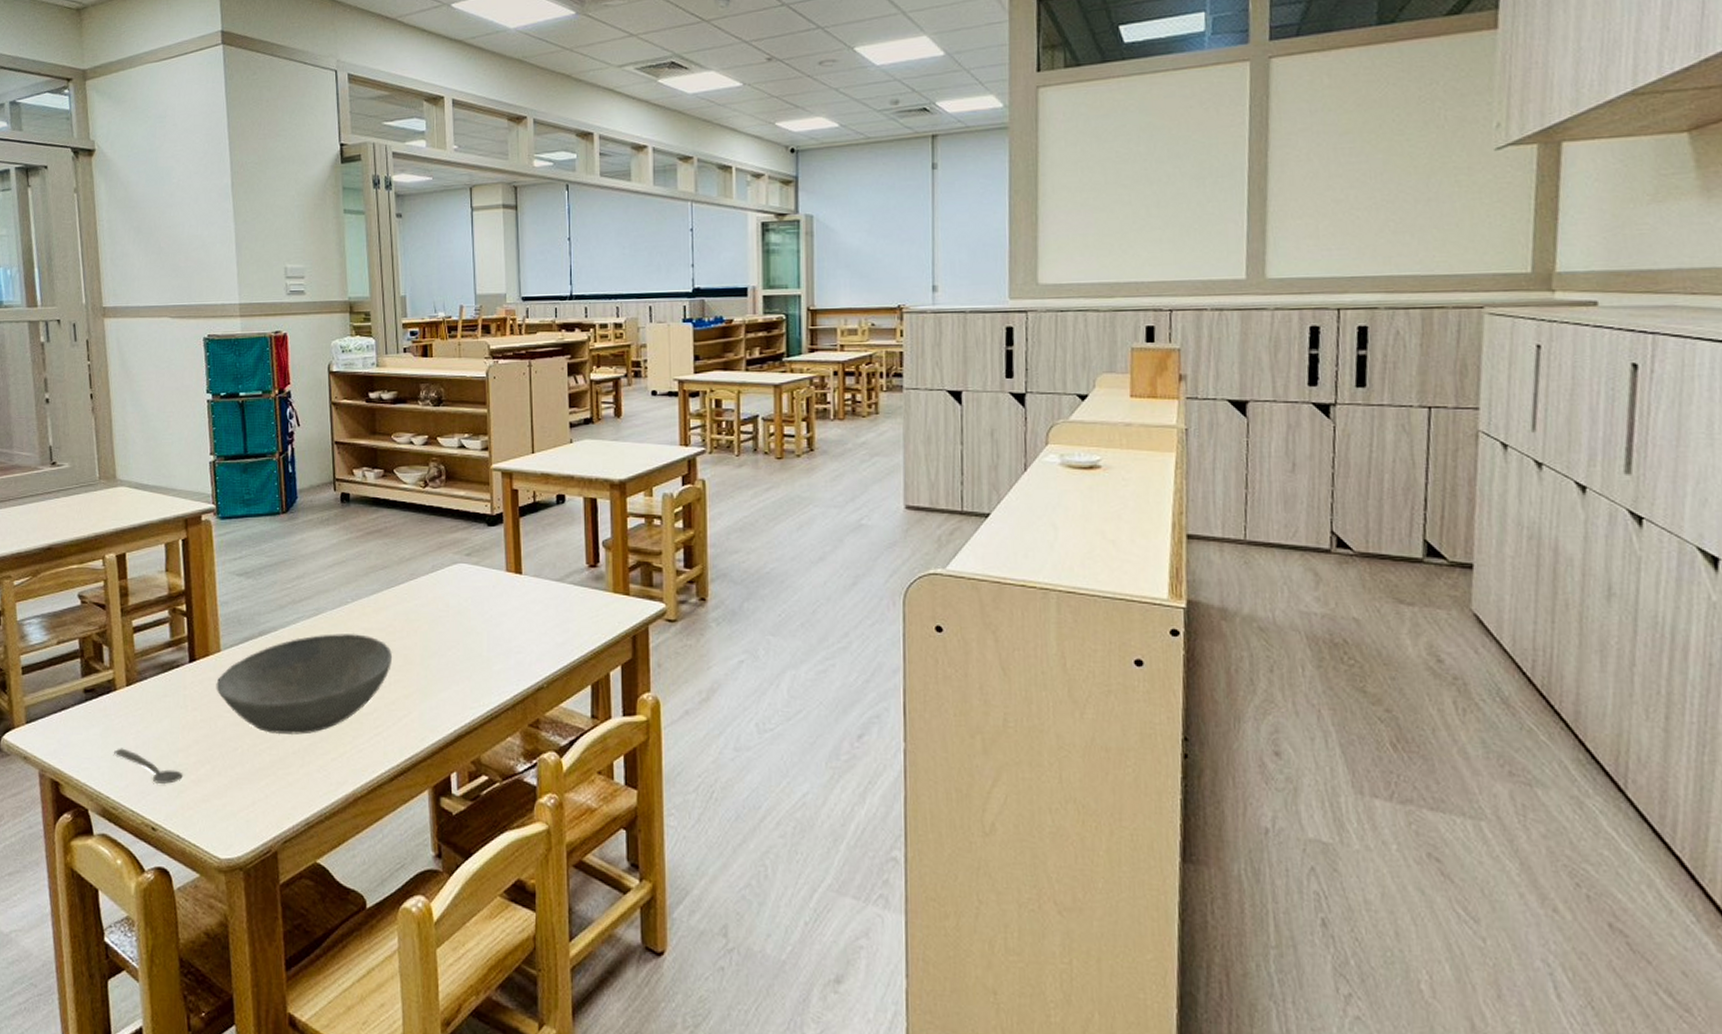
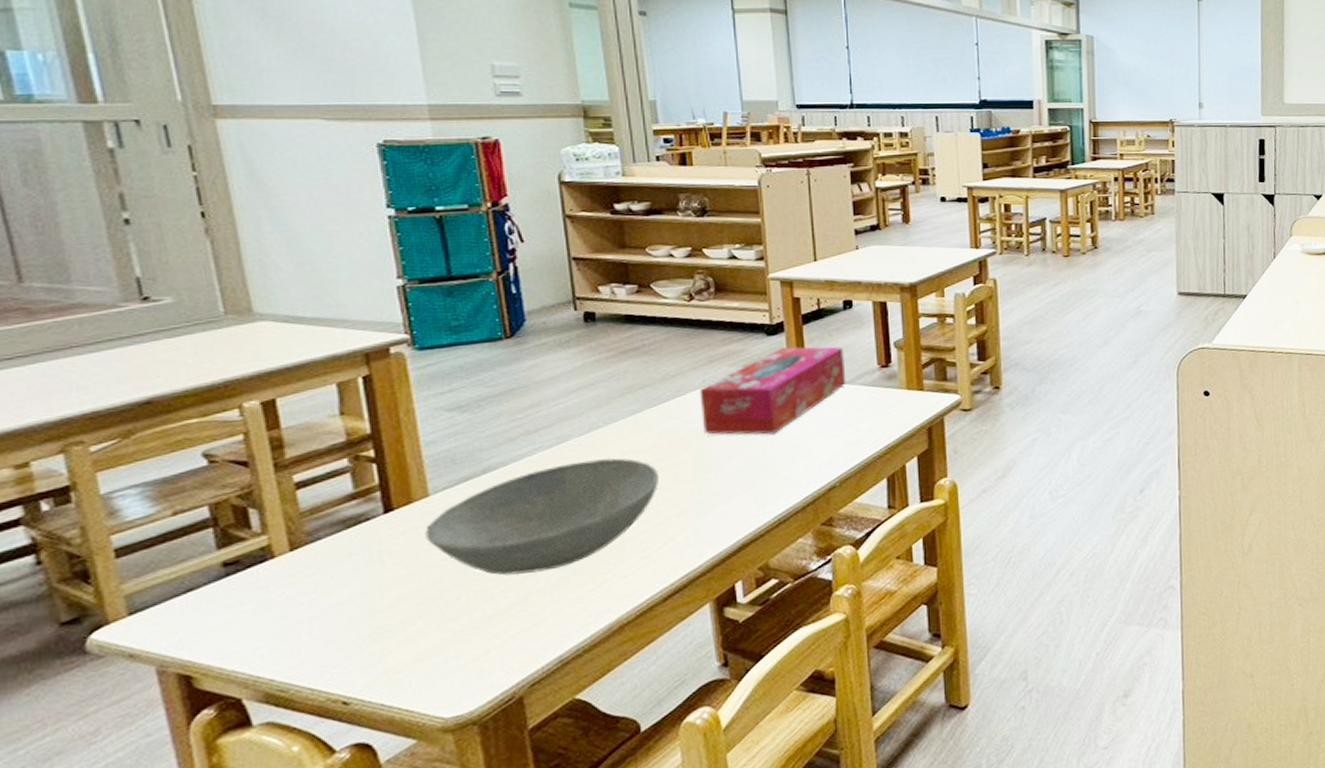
spoon: present [113,748,183,784] -> none [275,621,384,653]
tissue box: none [428,538,557,626] -> present [699,346,846,435]

